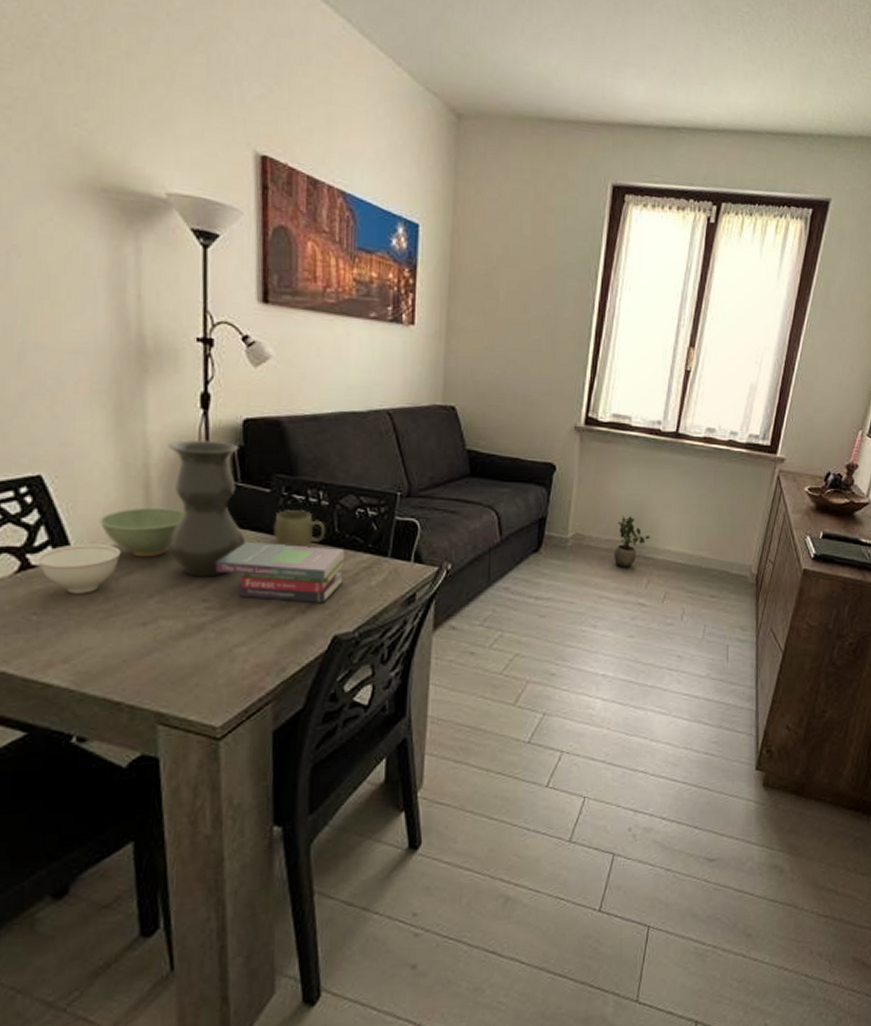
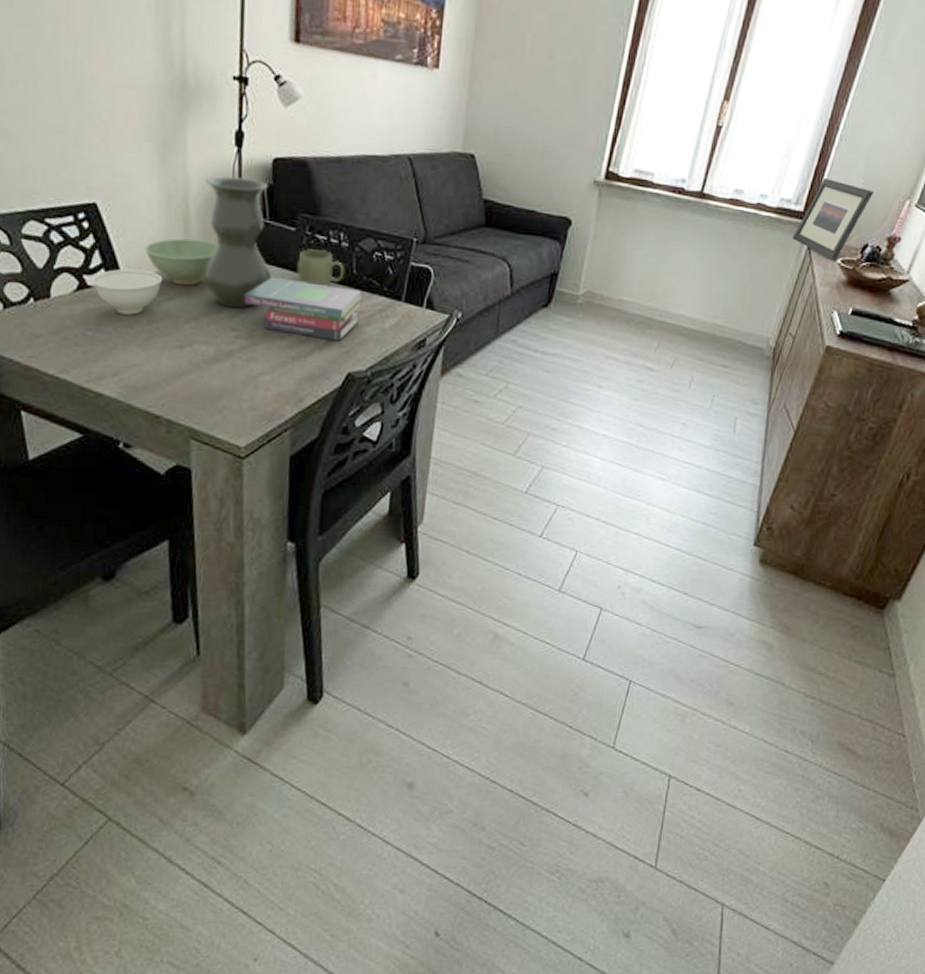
potted plant: present [614,516,650,568] -> none [624,276,664,330]
picture frame: none [763,413,830,489] -> present [792,177,874,261]

